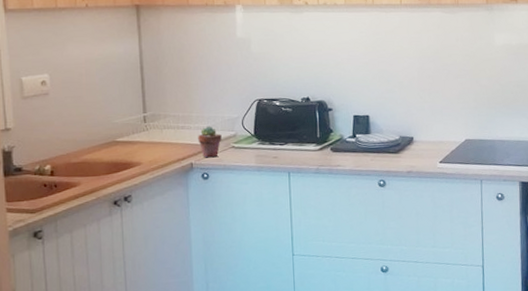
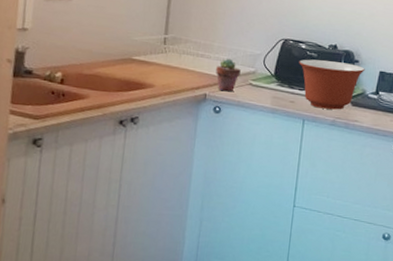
mixing bowl: none [276,112,339,159] -> present [299,59,365,110]

